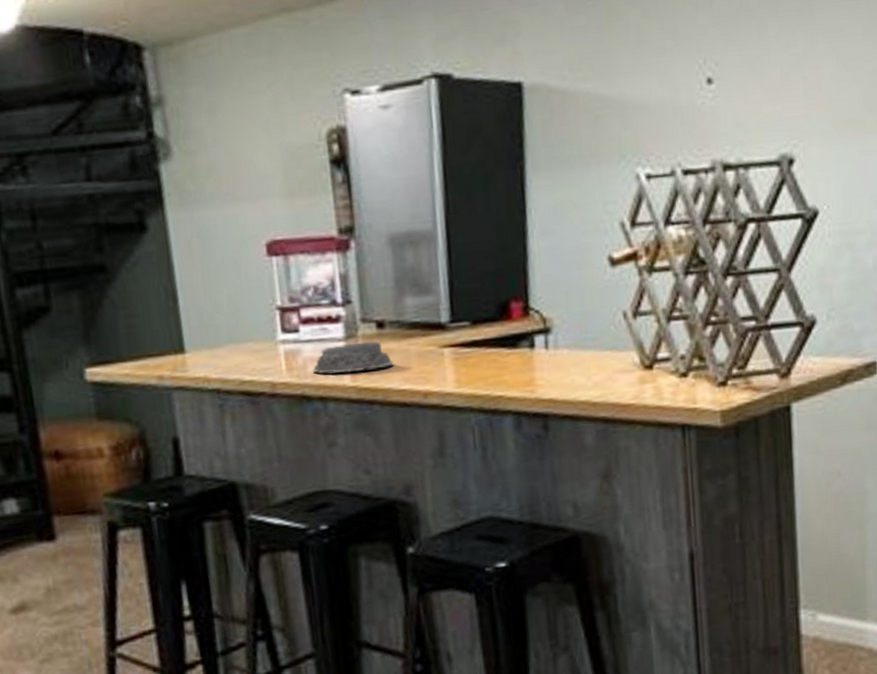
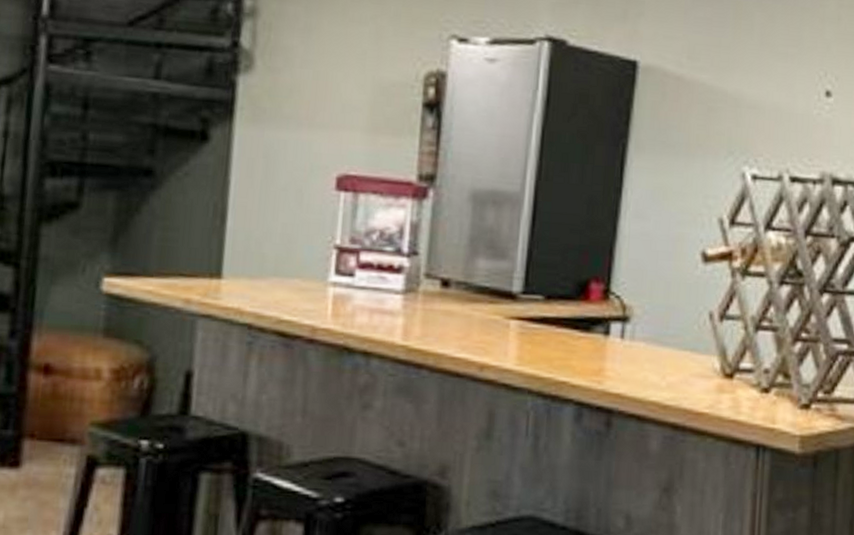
mortar: present [312,341,393,374] -> none [361,298,452,331]

